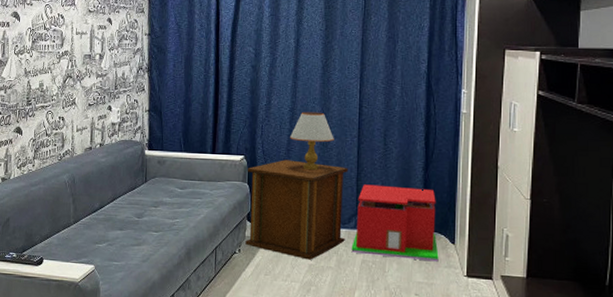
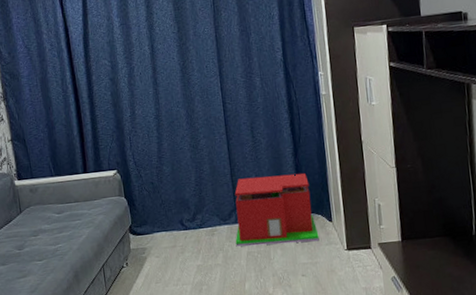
side table: present [245,159,348,260] -> none [121,165,229,261]
table lamp: present [290,111,334,171] -> none [159,115,203,175]

